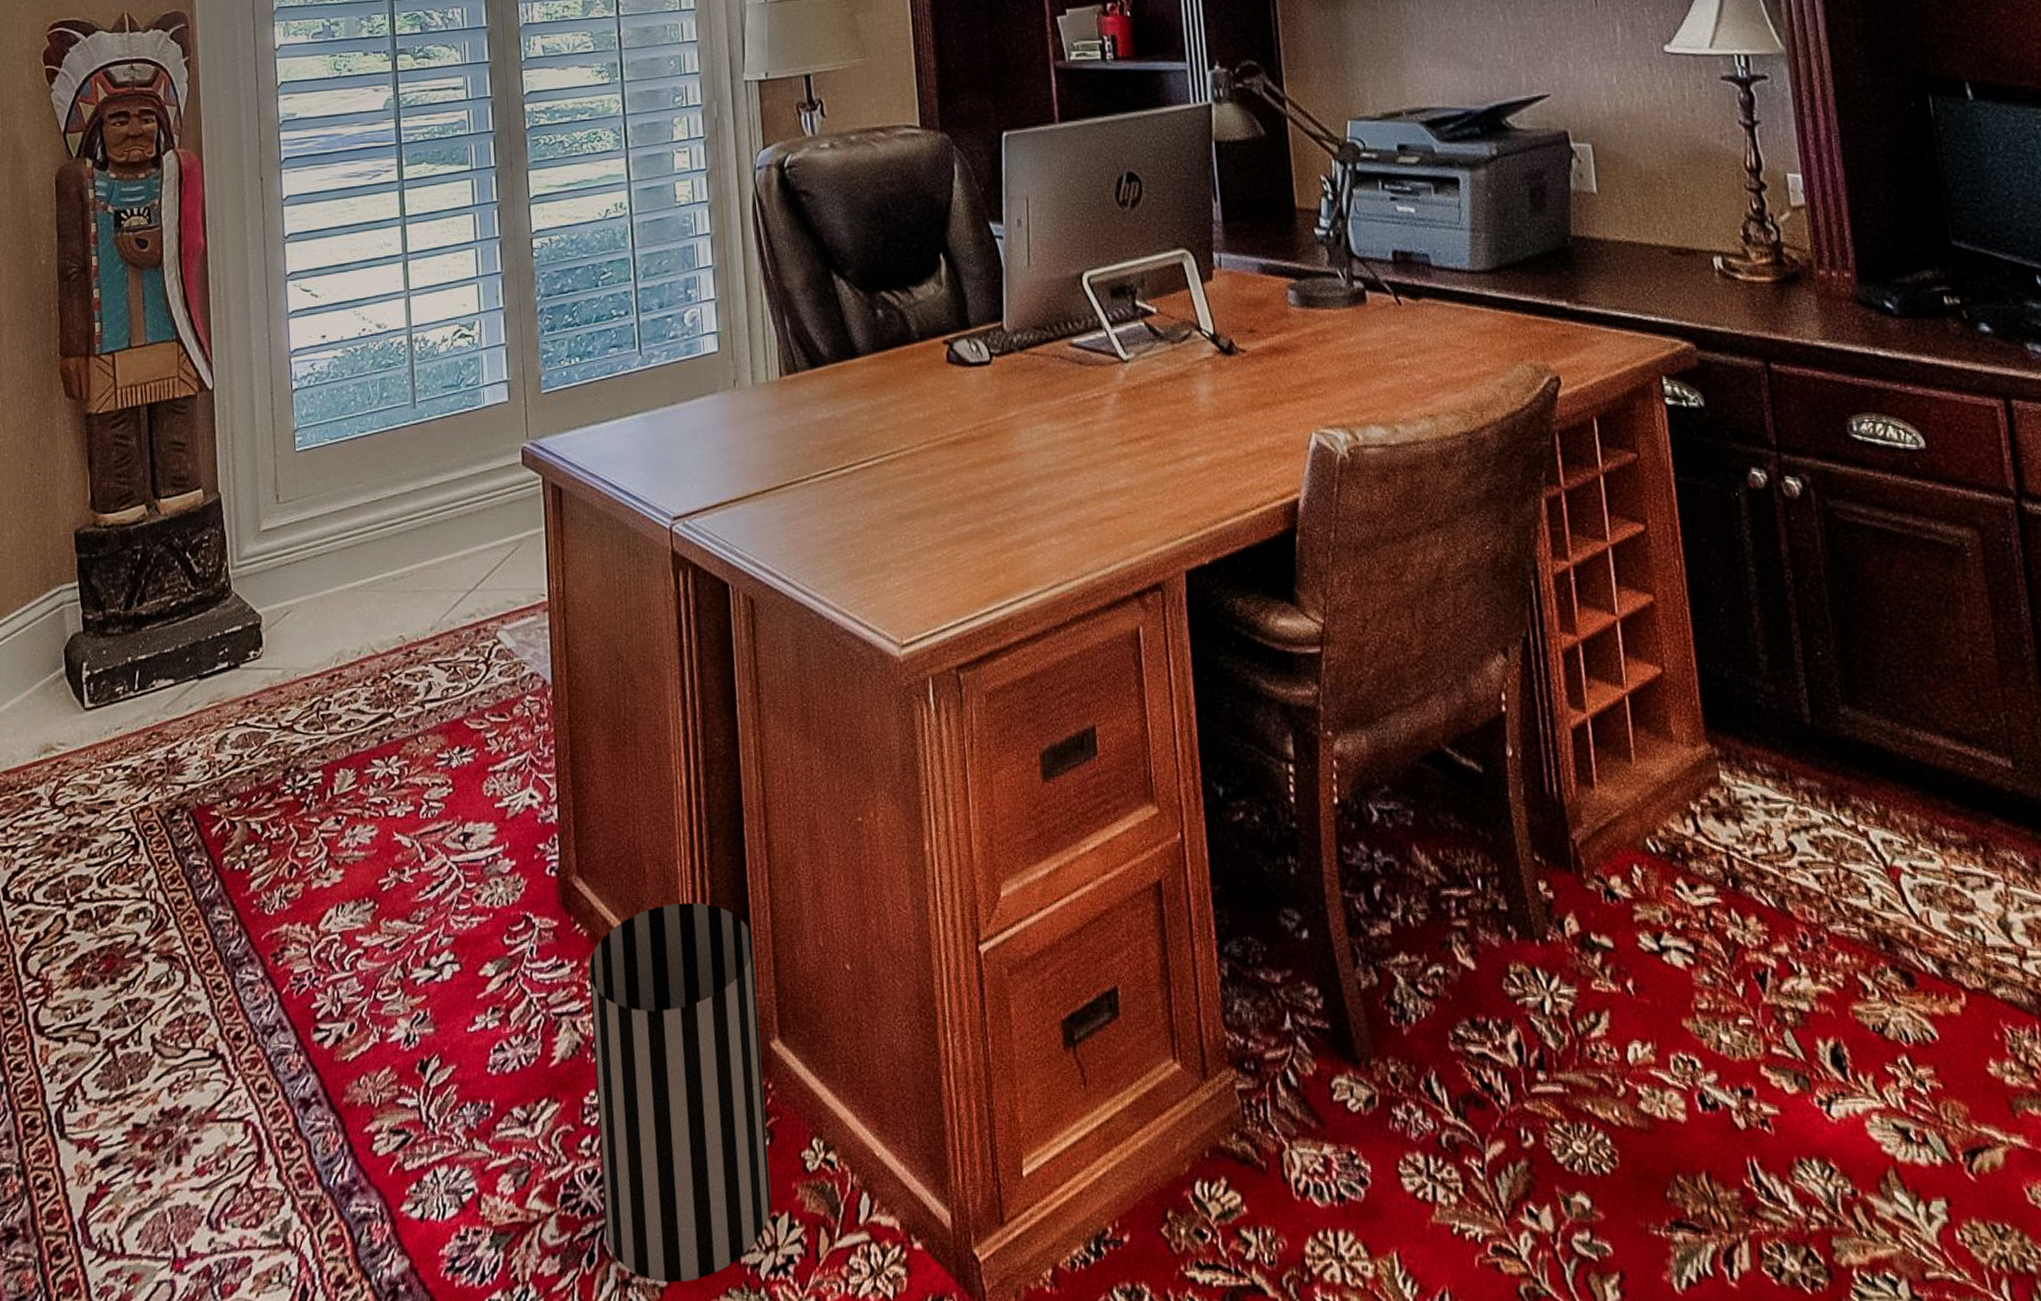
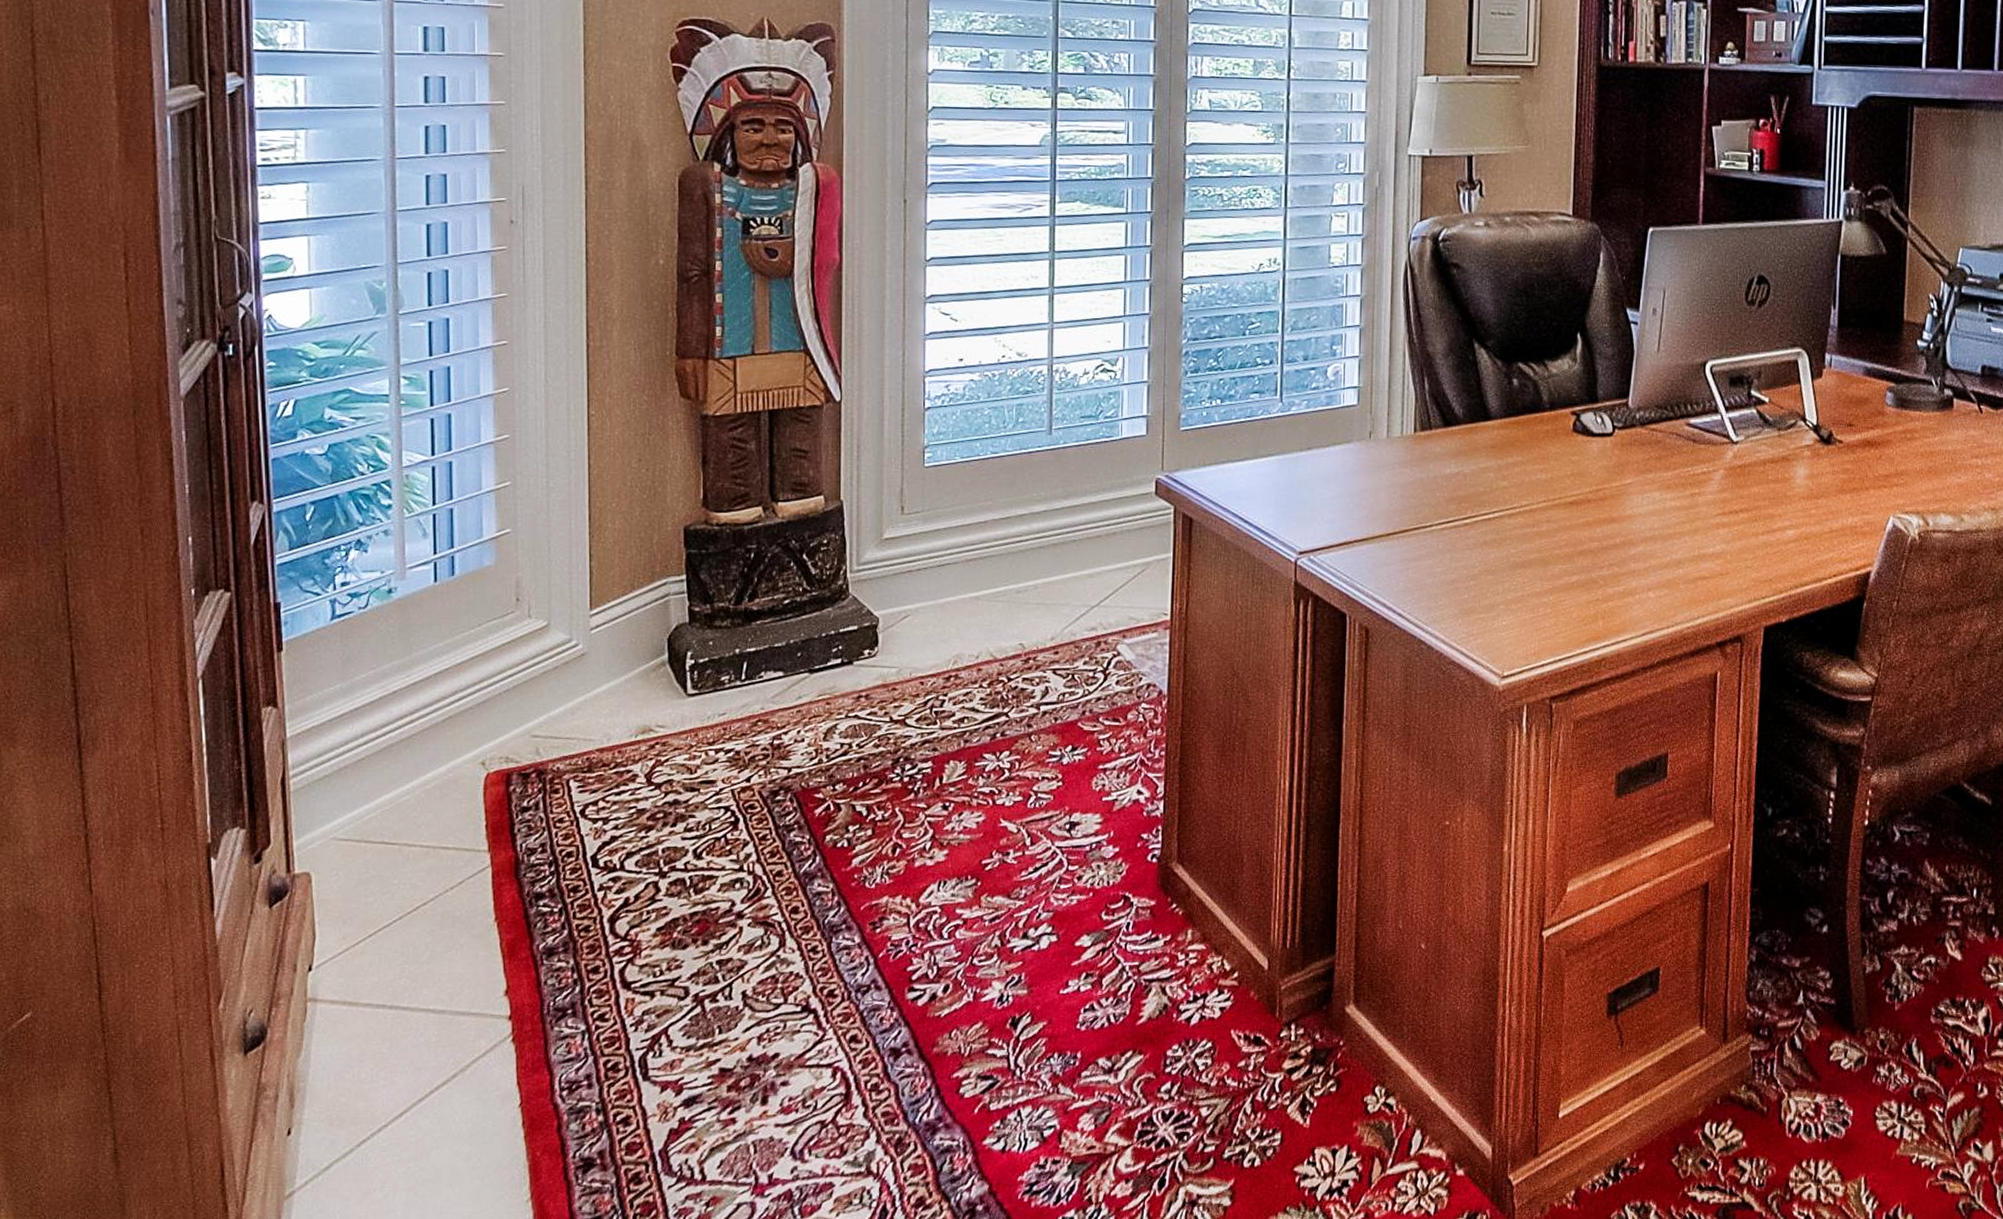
wastebasket: present [588,903,772,1283] -> none [1177,889,1338,1203]

